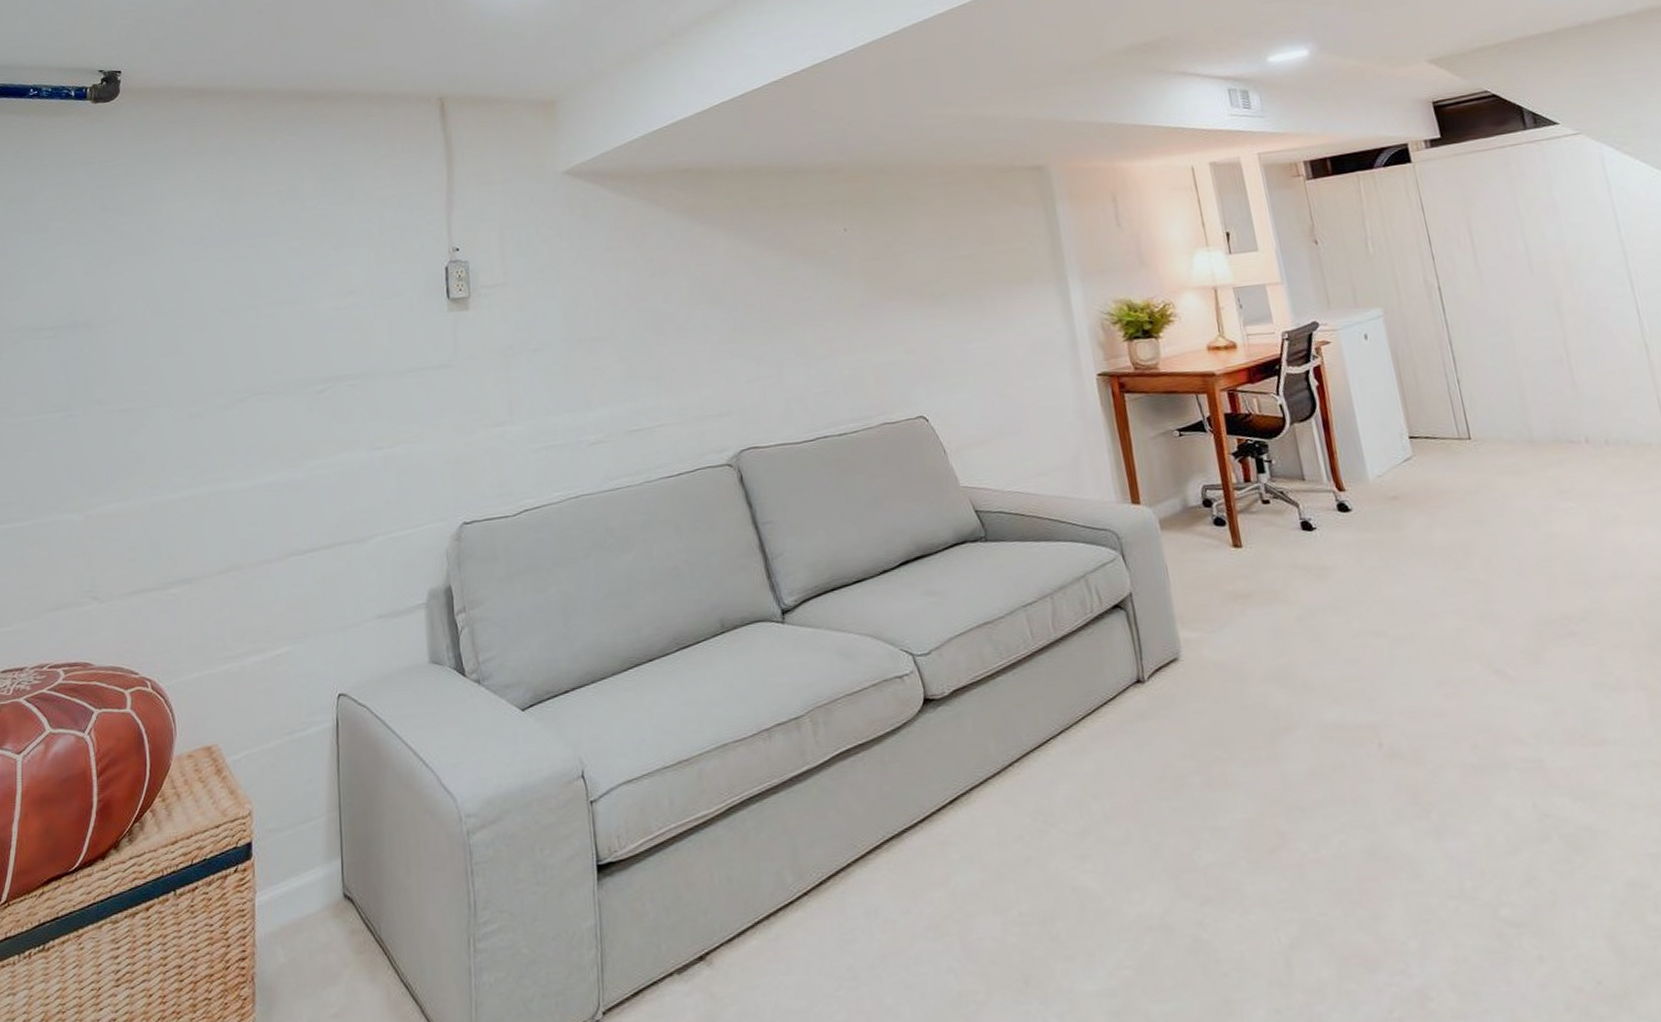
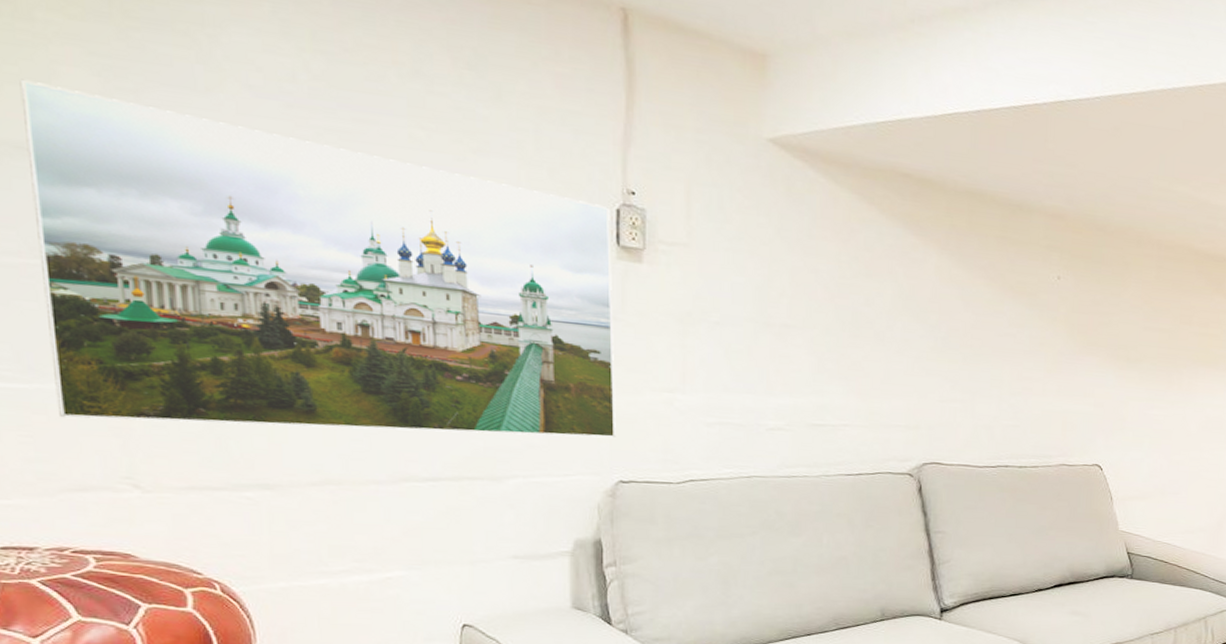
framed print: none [37,266,457,546] -> present [19,79,616,439]

